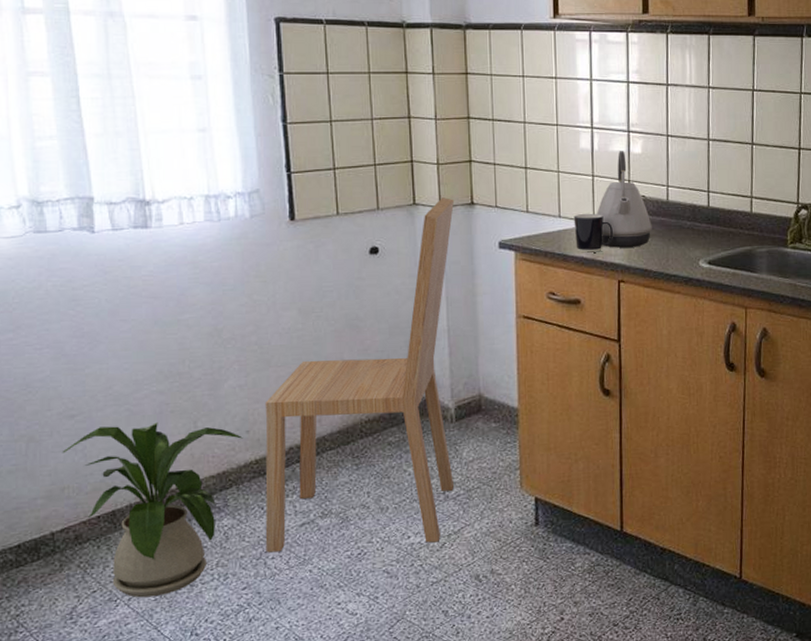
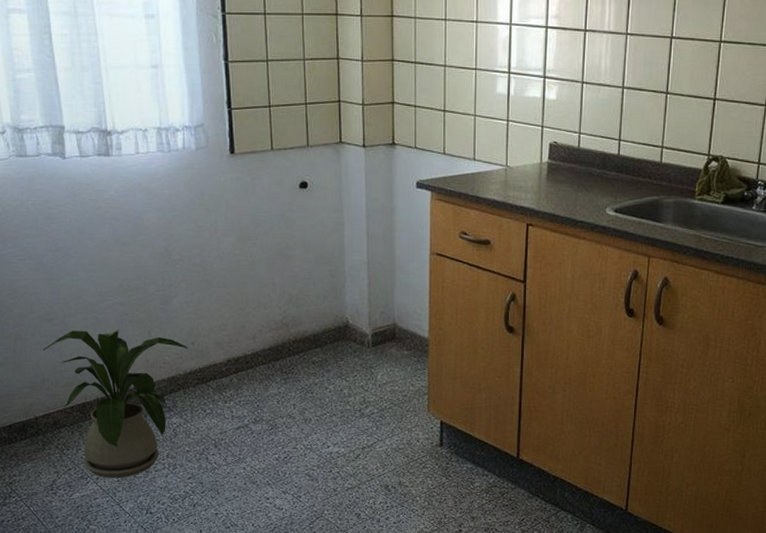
dining chair: present [265,197,454,553] -> none [207,137,376,453]
mug: present [573,213,613,253] -> none [487,157,524,196]
kettle: present [596,151,652,248] -> none [509,96,562,192]

